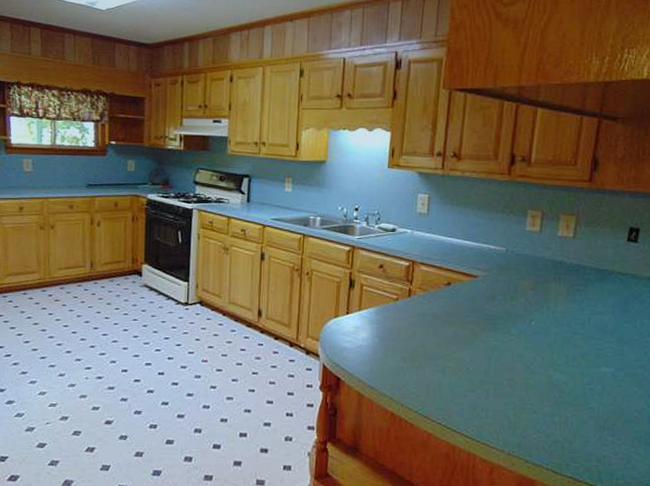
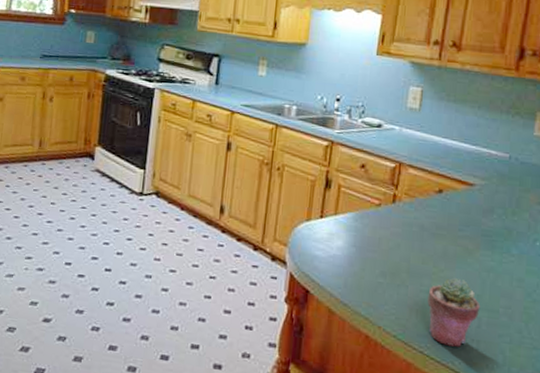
potted succulent: none [442,358,488,417] -> present [427,278,481,347]

